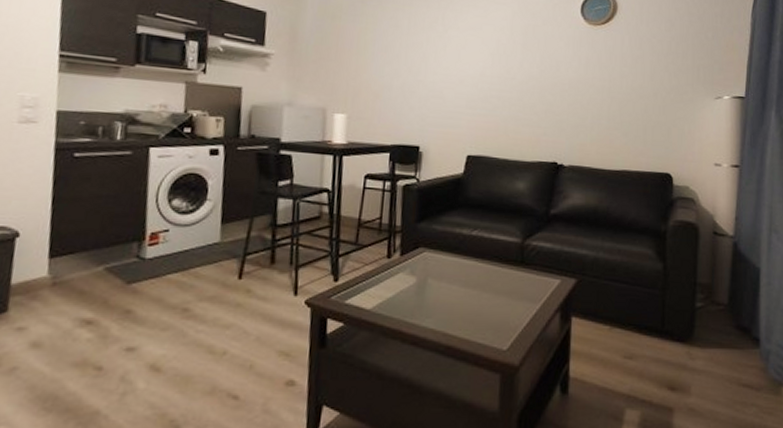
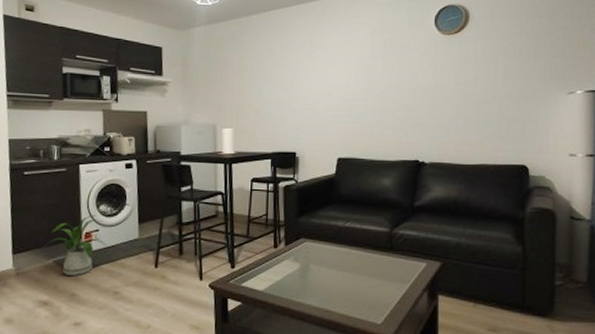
house plant: none [92,211,181,287] -> present [43,215,109,276]

